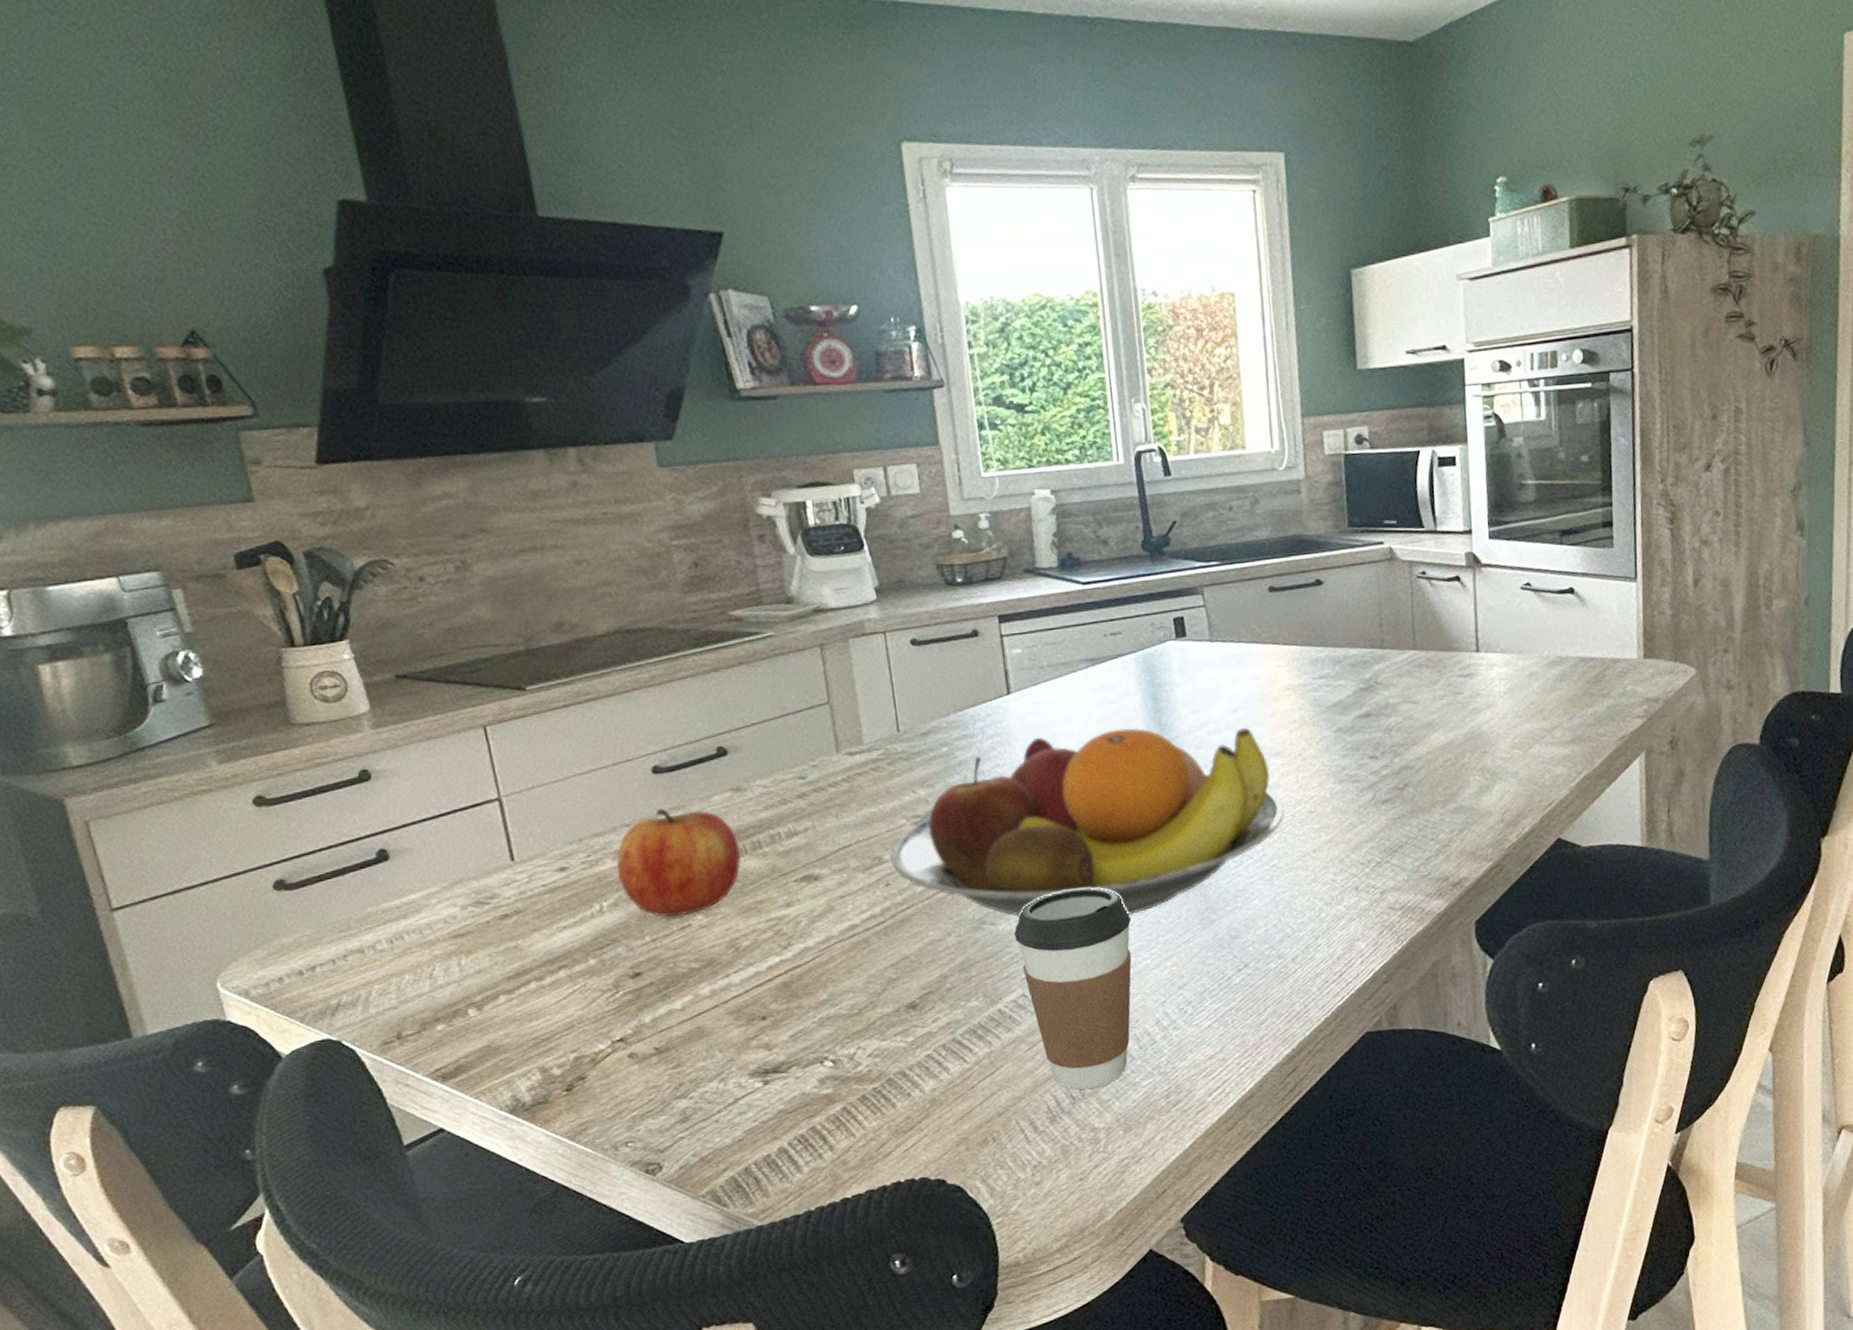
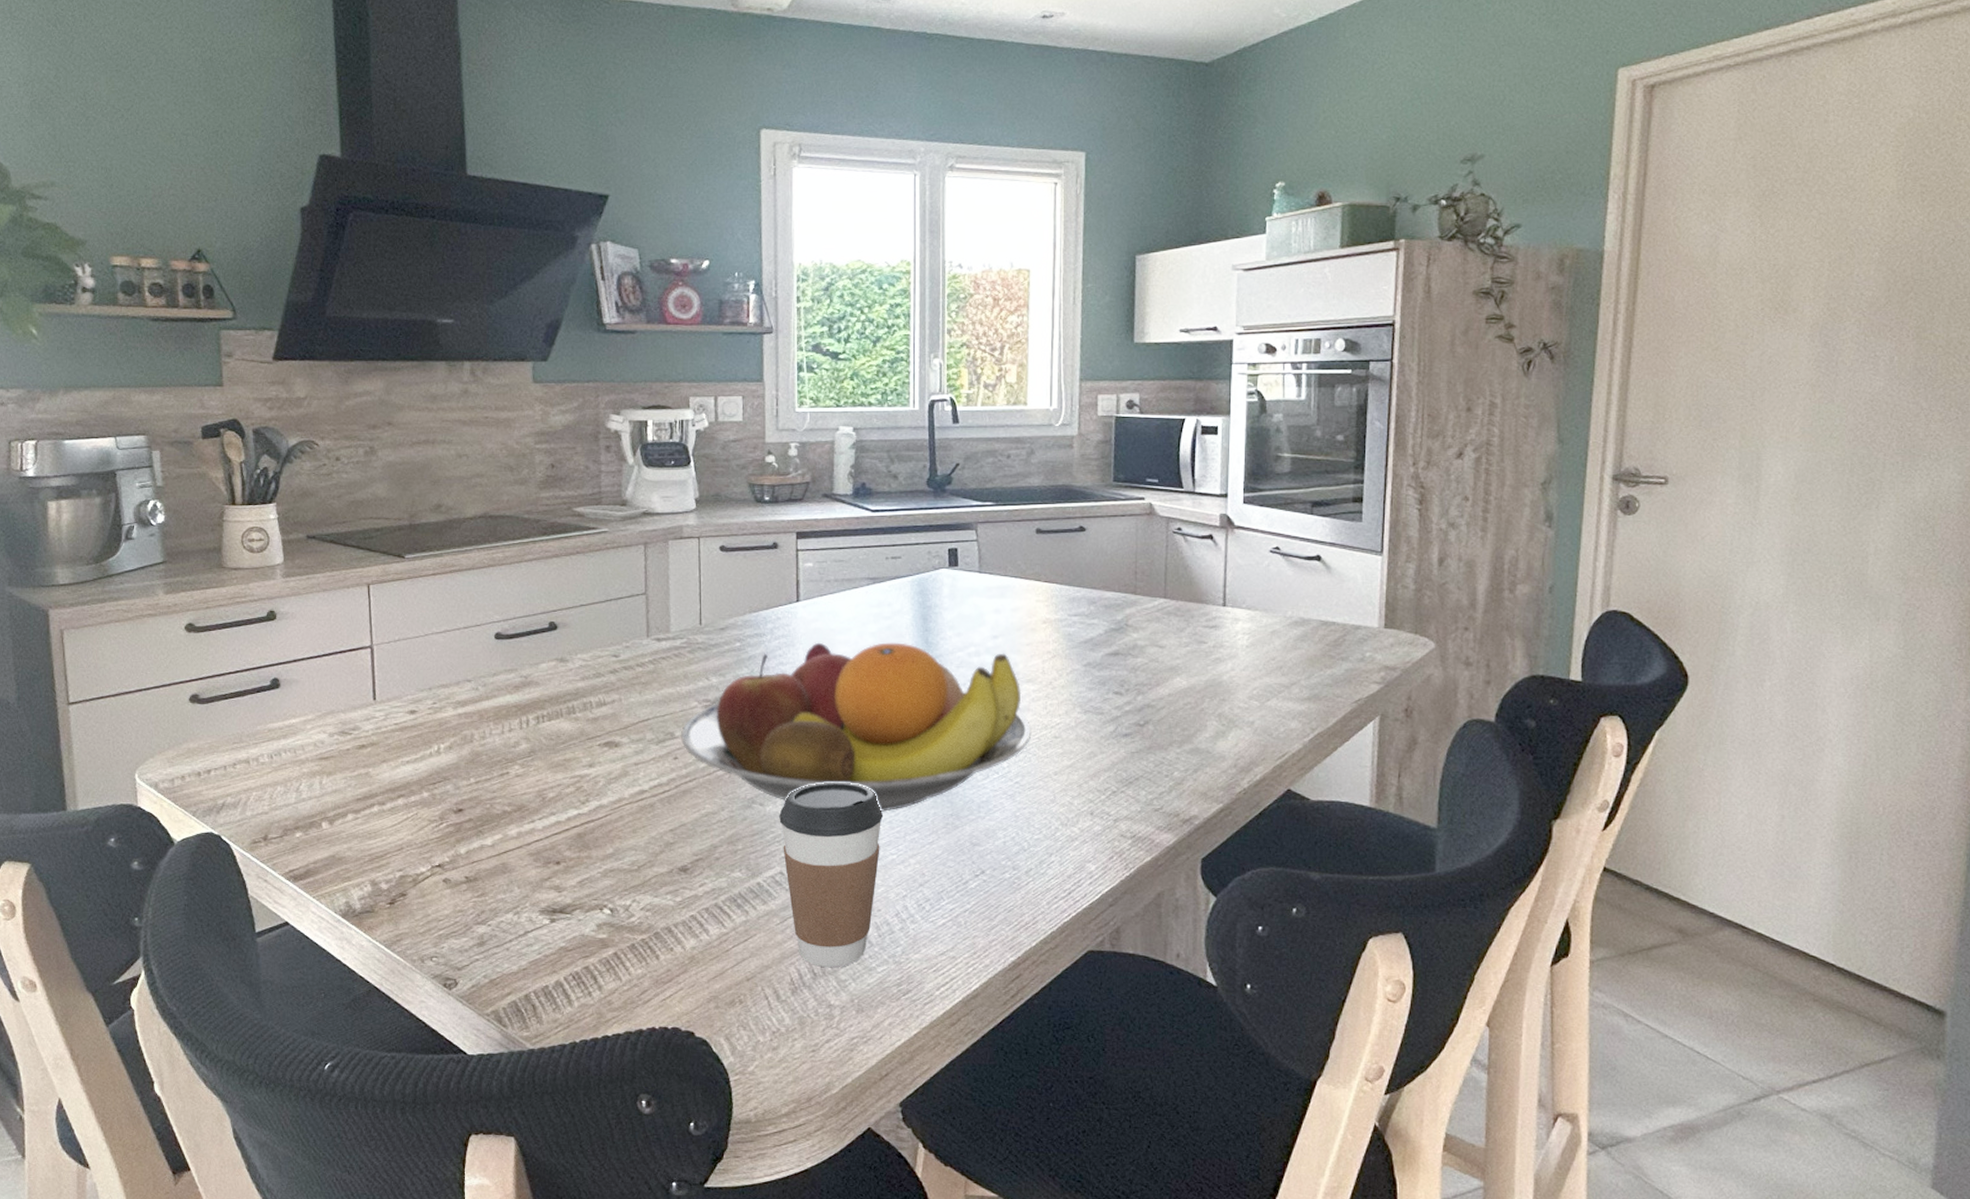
apple: present [616,808,742,917] -> none [455,669,557,764]

